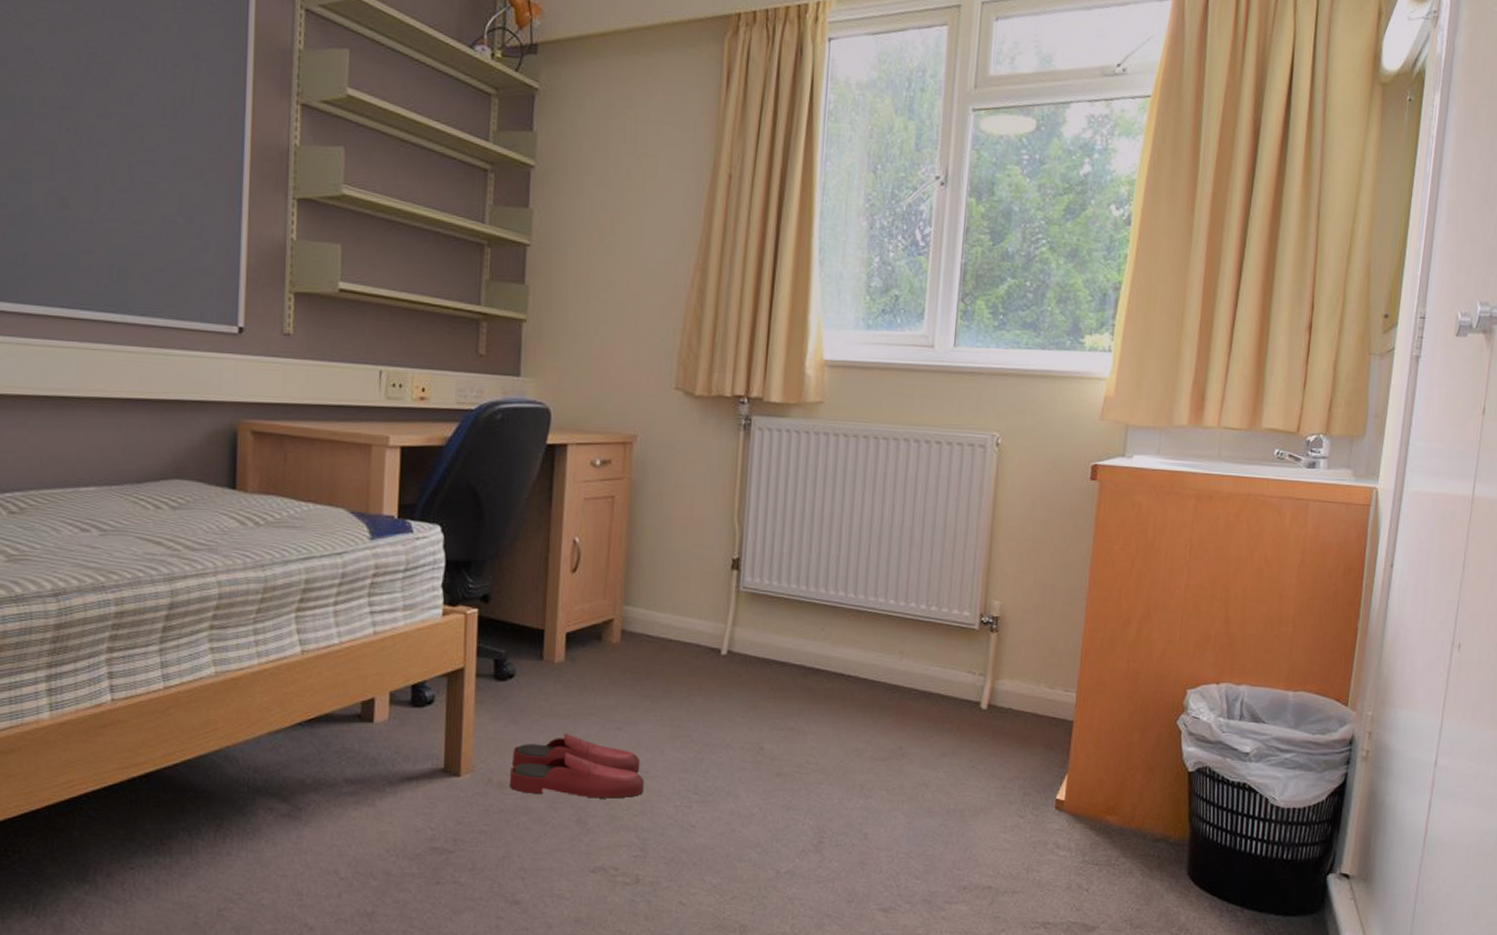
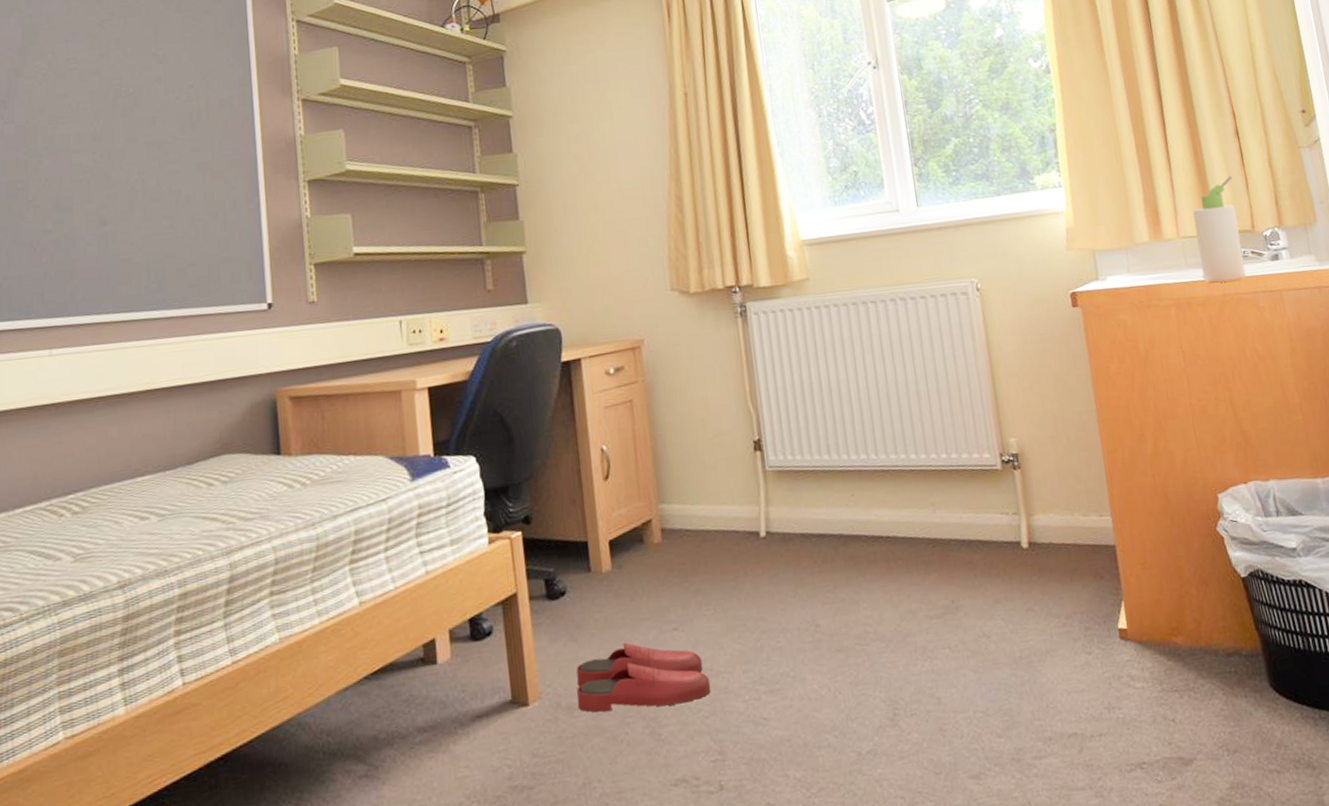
bottle: none [1232,371,1291,483] -> present [1193,176,1246,283]

